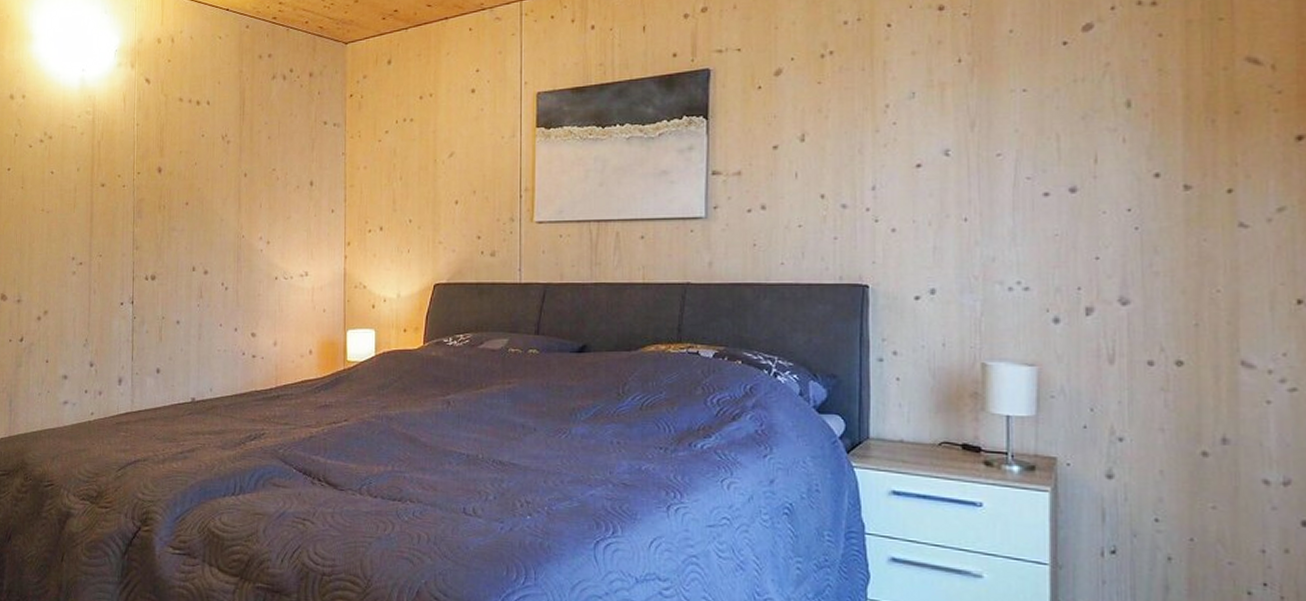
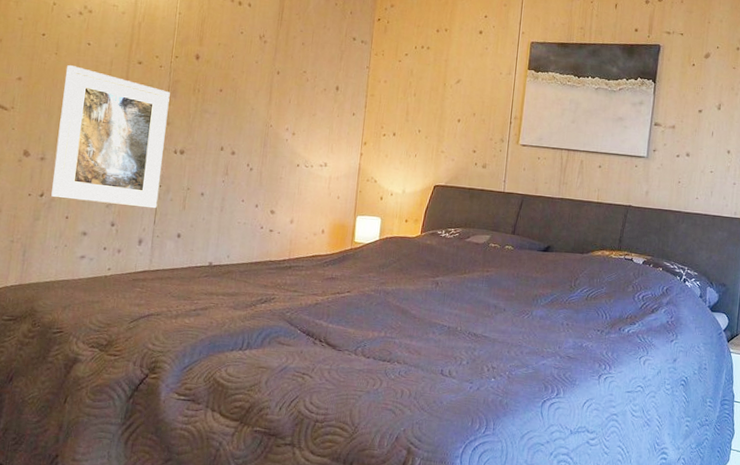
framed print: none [30,198,136,343] -> present [51,65,170,209]

